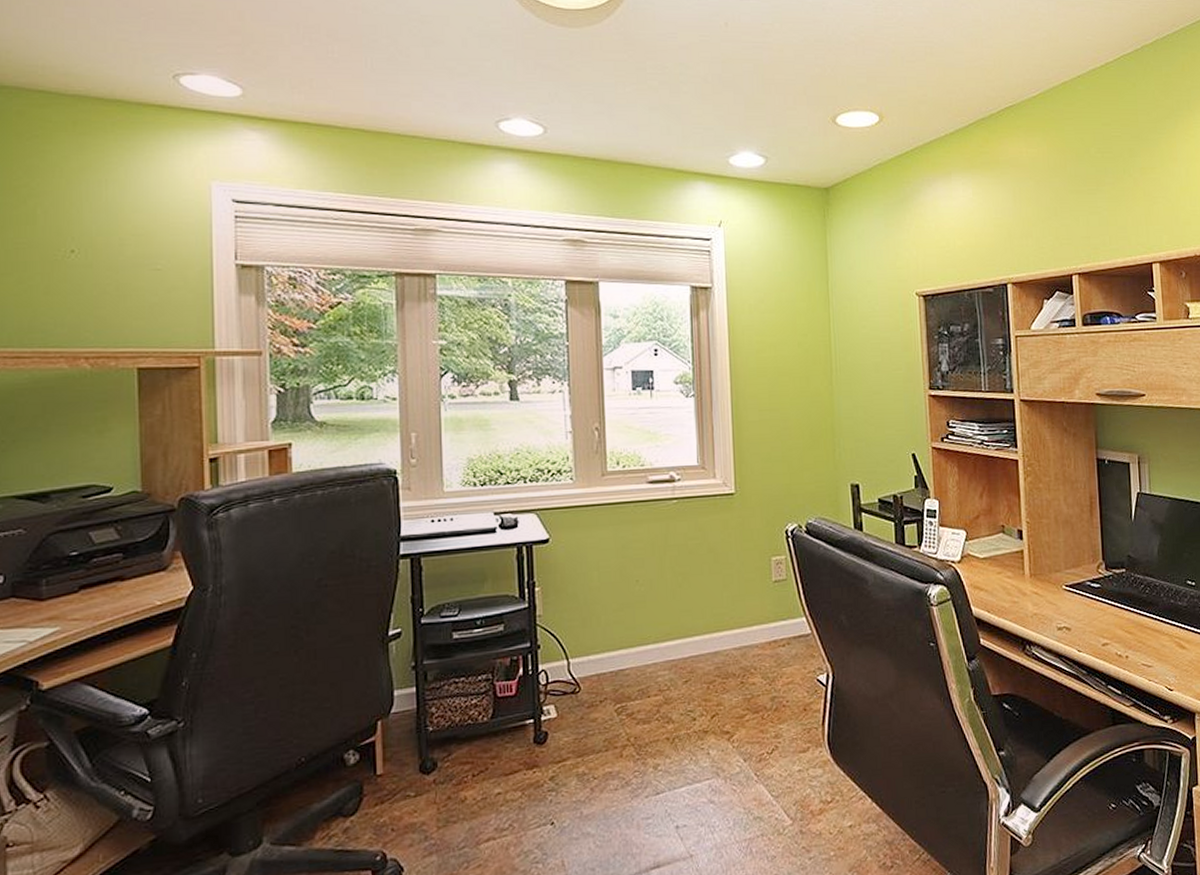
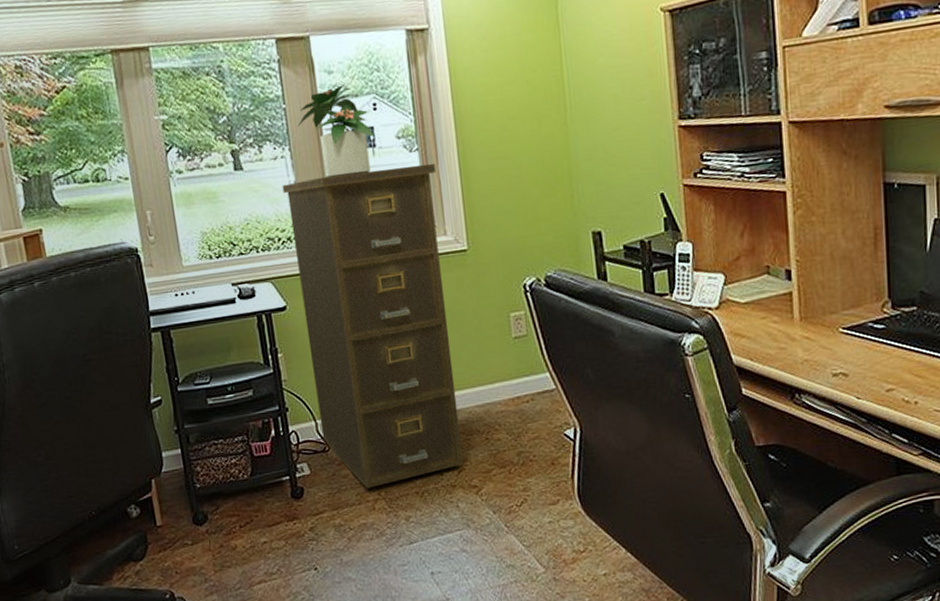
filing cabinet: none [557,409,717,733] -> present [282,163,464,488]
potted plant: none [579,328,653,415] -> present [298,83,374,178]

